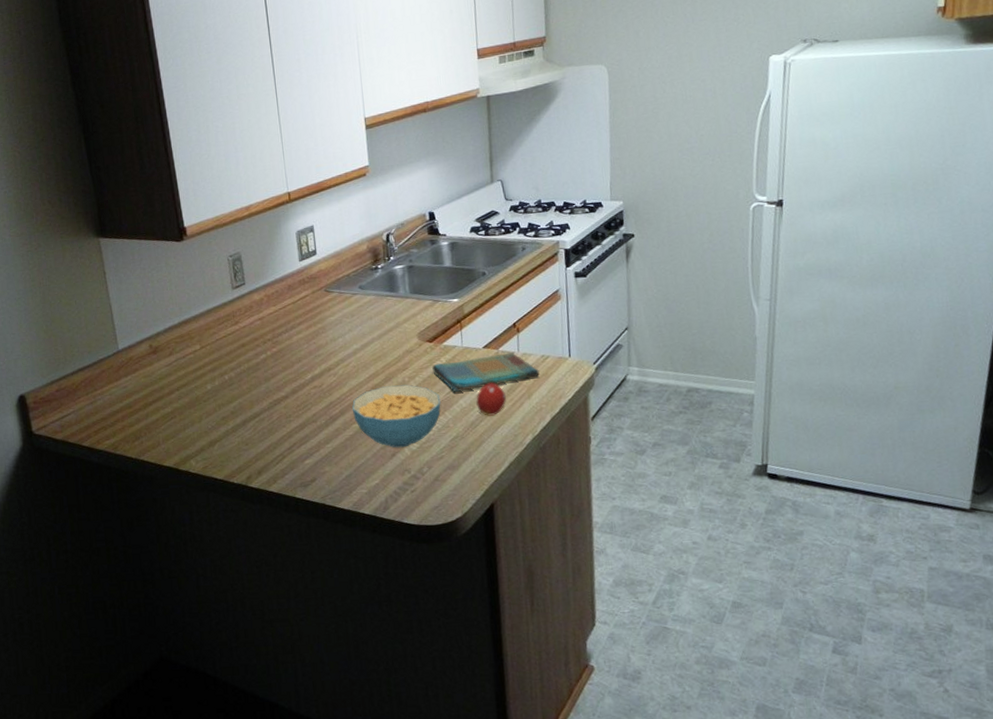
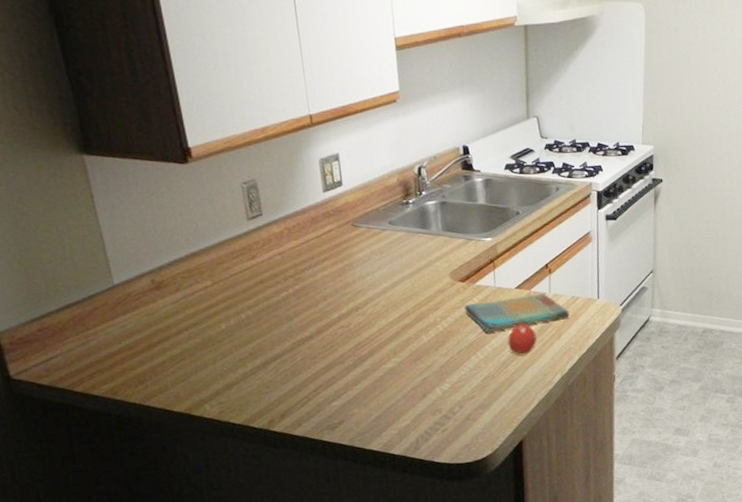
cereal bowl: present [352,384,441,448] -> none [381,324,473,389]

